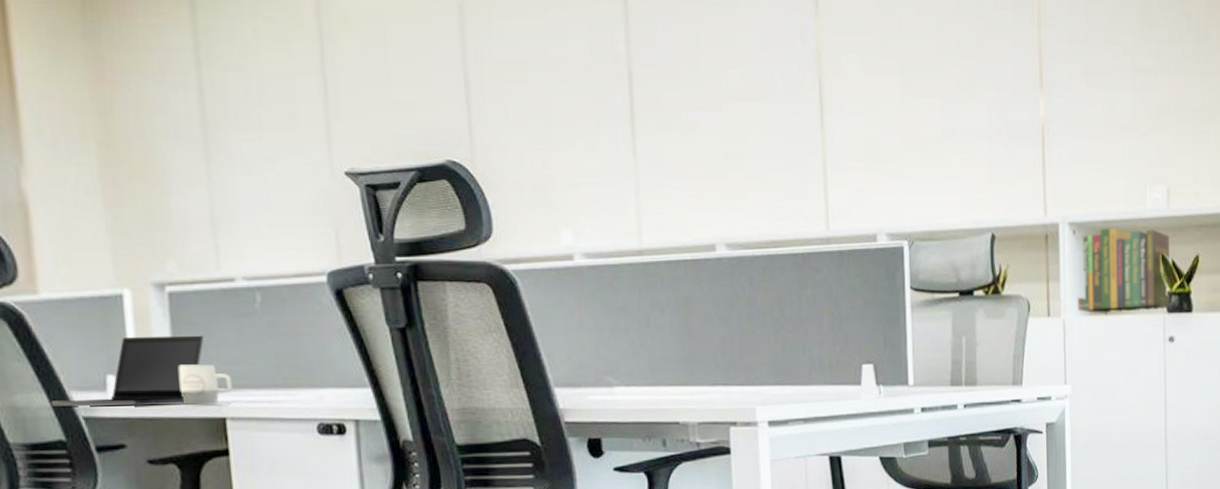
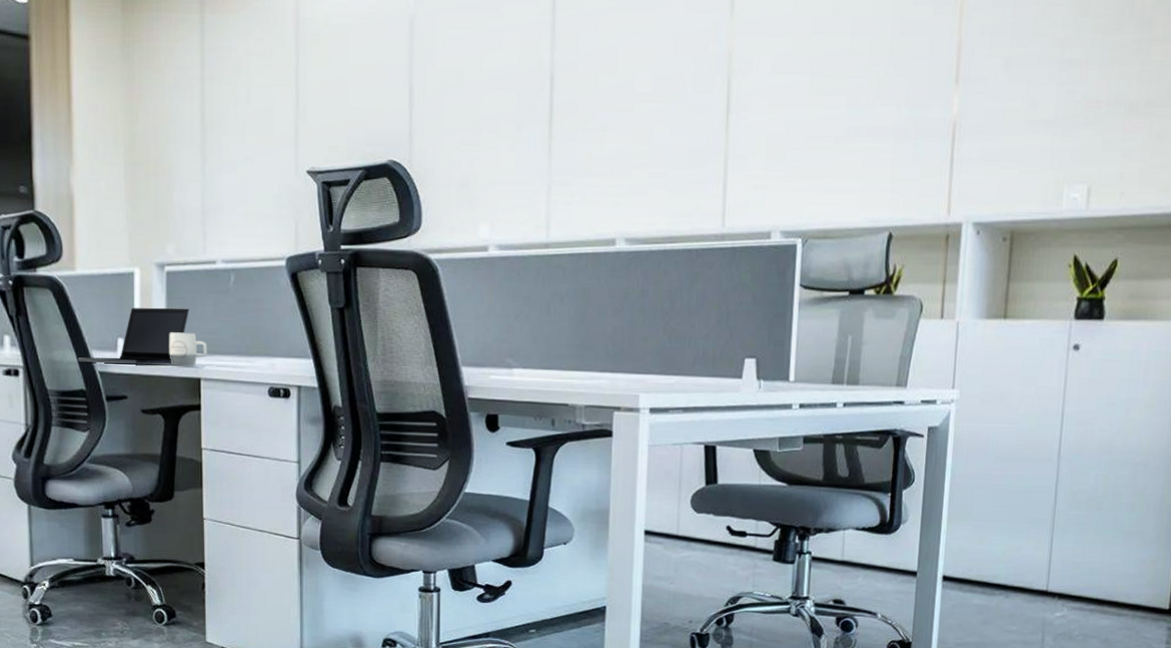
books: present [1077,227,1170,313] -> none [974,228,1085,318]

